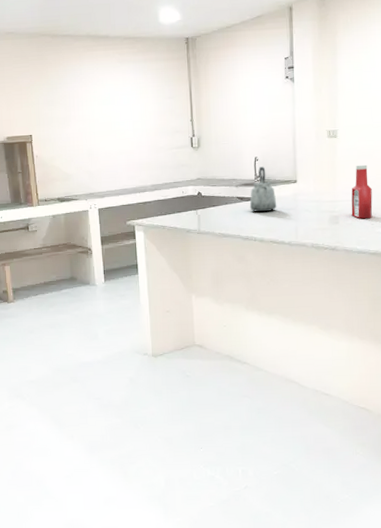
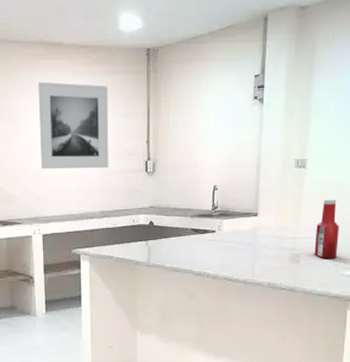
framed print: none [88,70,157,149] -> present [38,81,109,170]
kettle: present [249,166,277,213] -> none [204,197,234,247]

